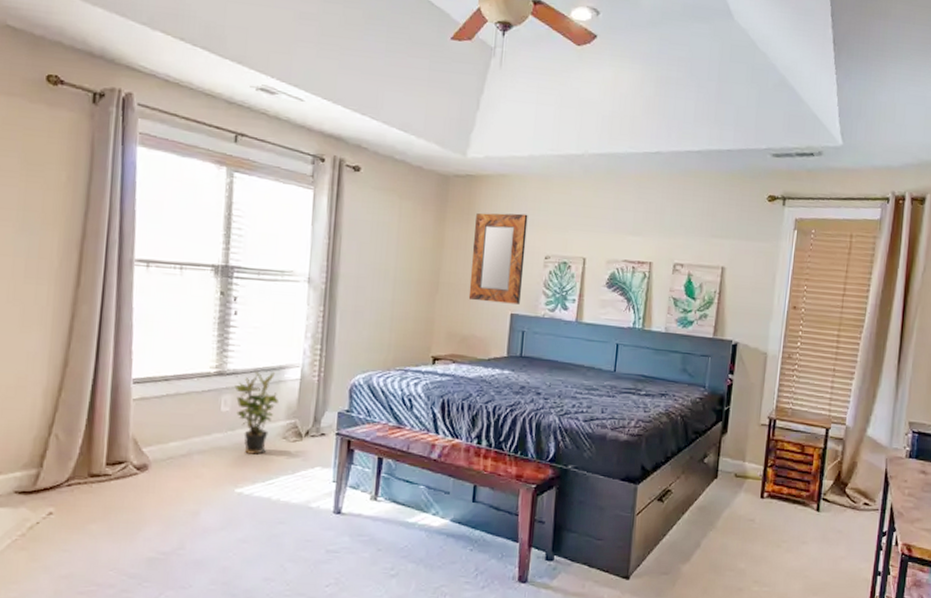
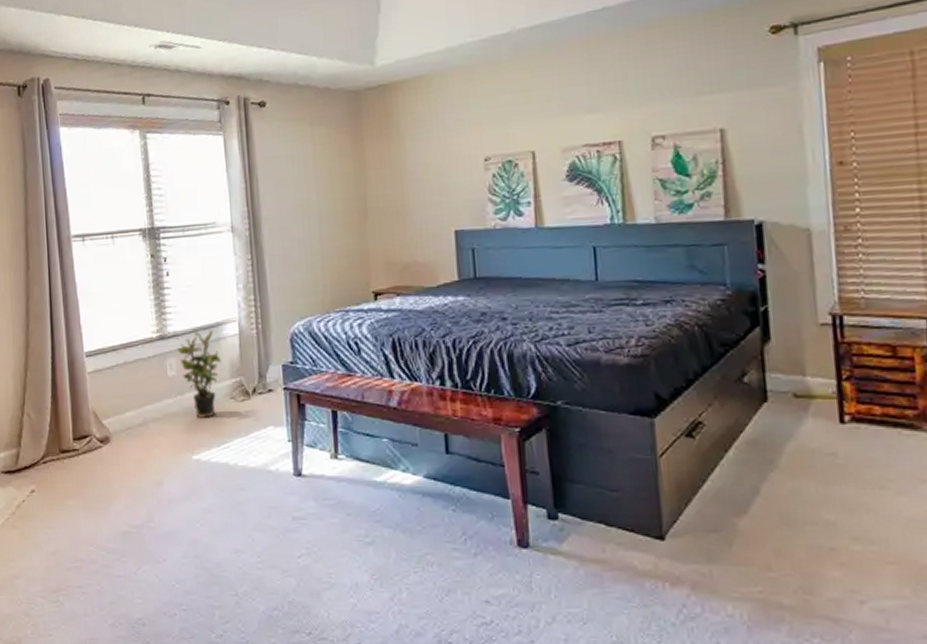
home mirror: present [468,213,528,304] -> none [396,114,463,223]

